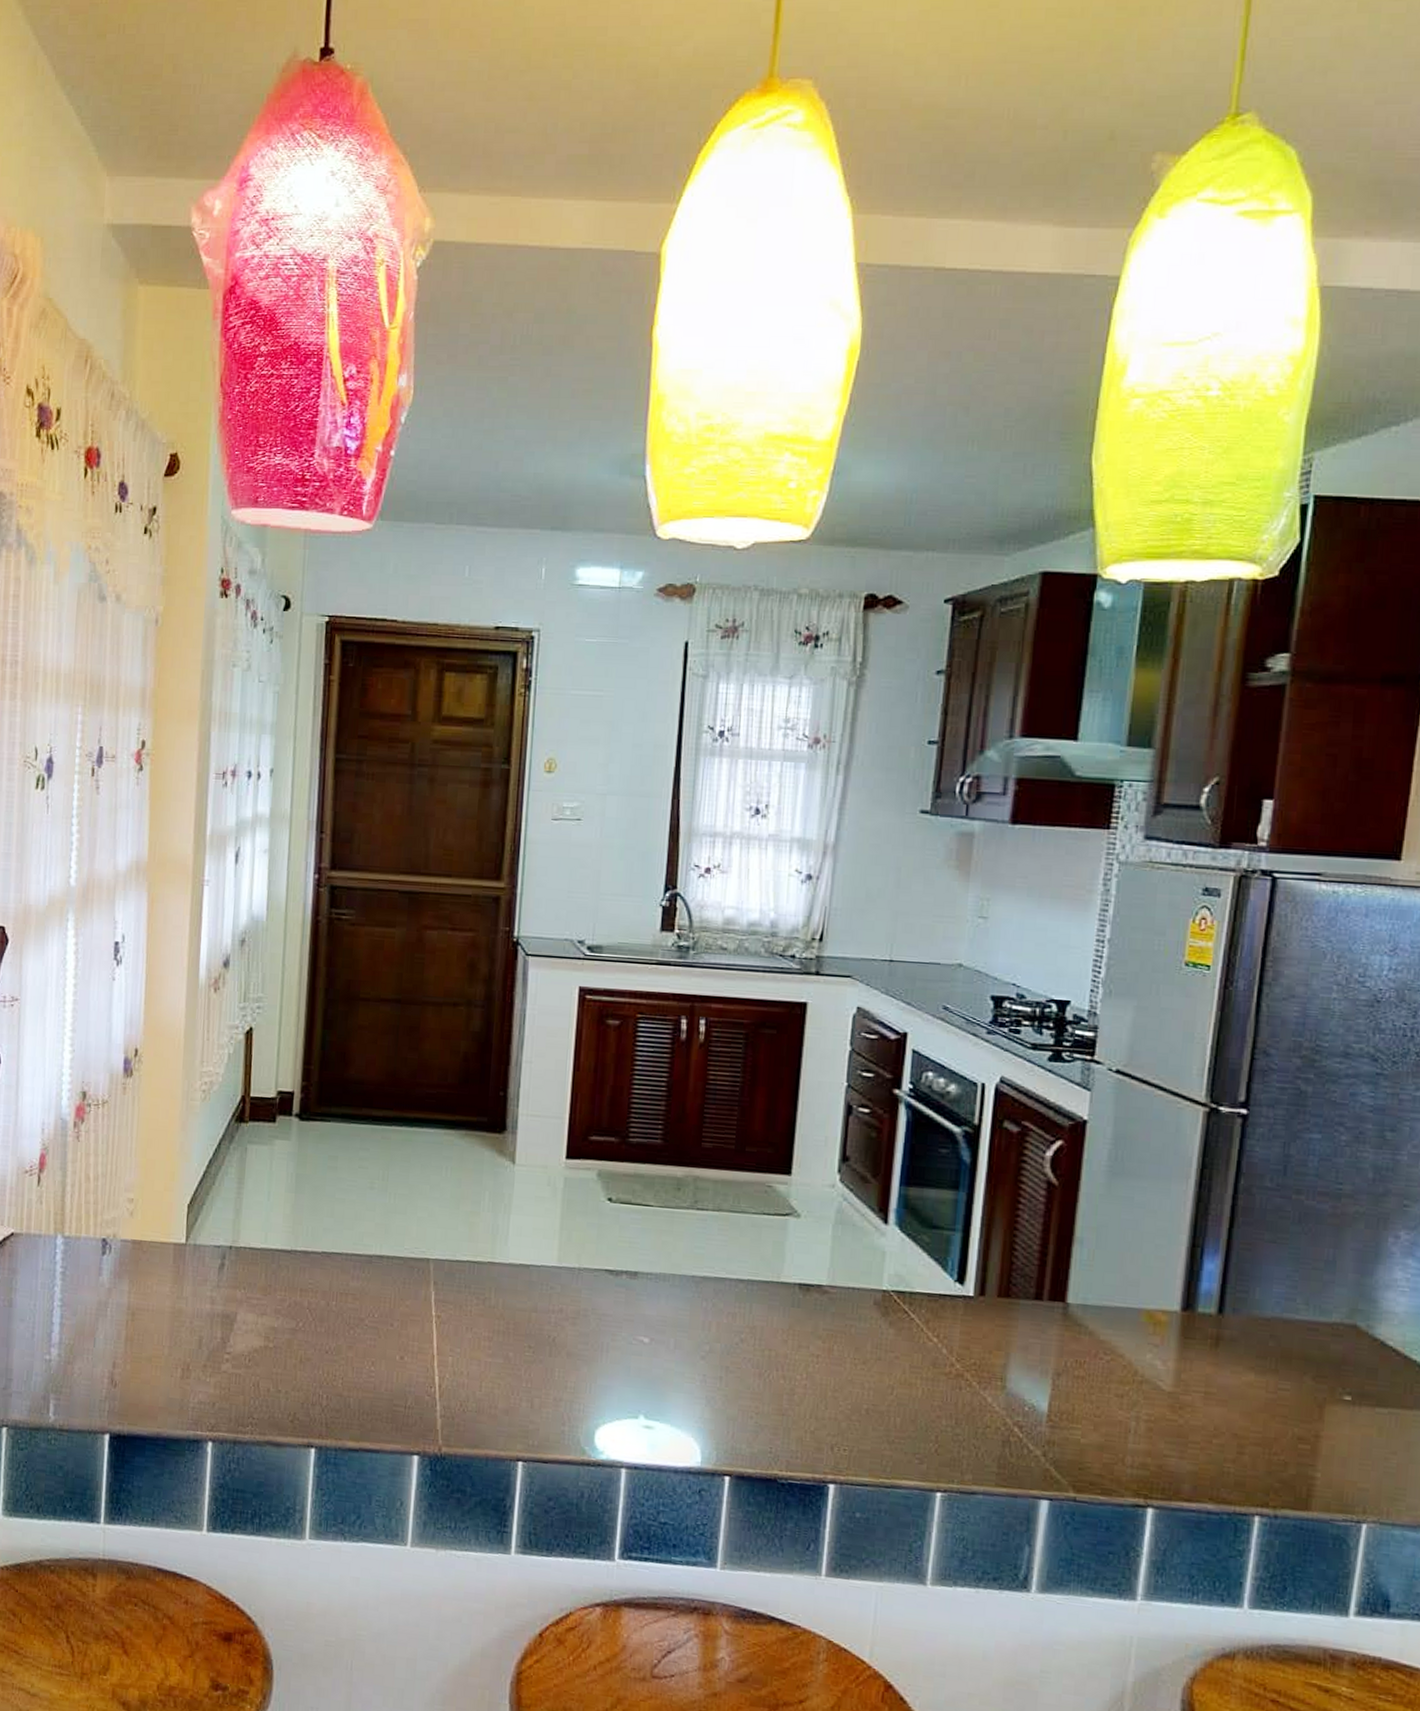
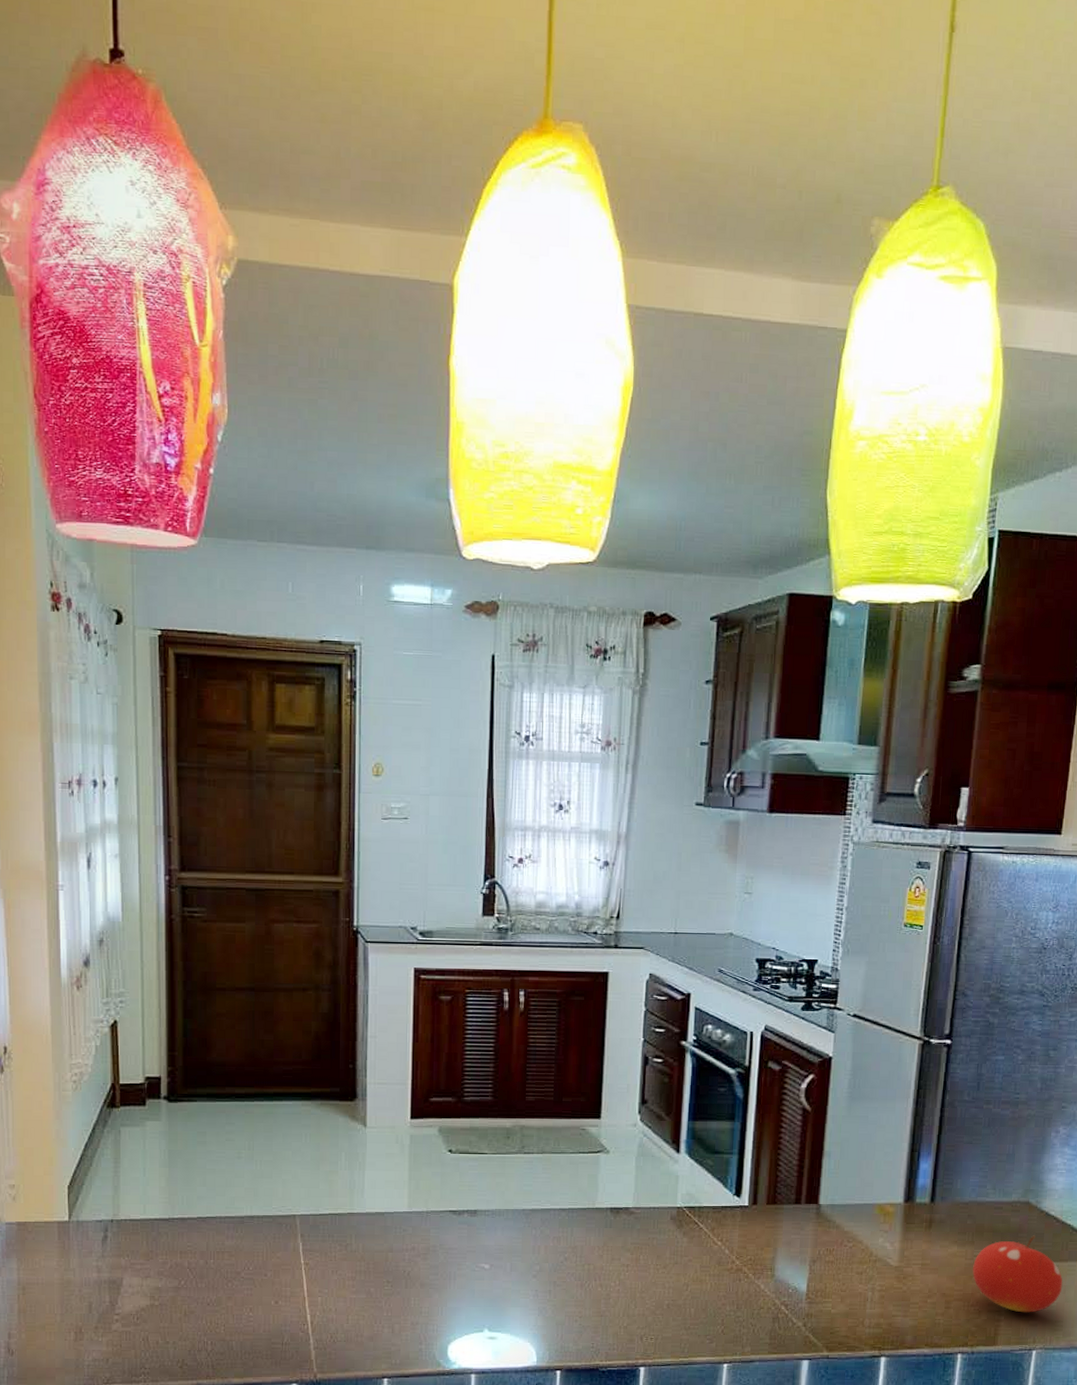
fruit: none [1275,1369,1406,1473] -> present [972,1235,1063,1313]

